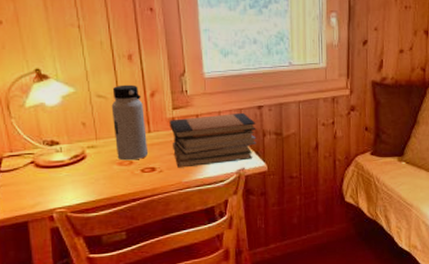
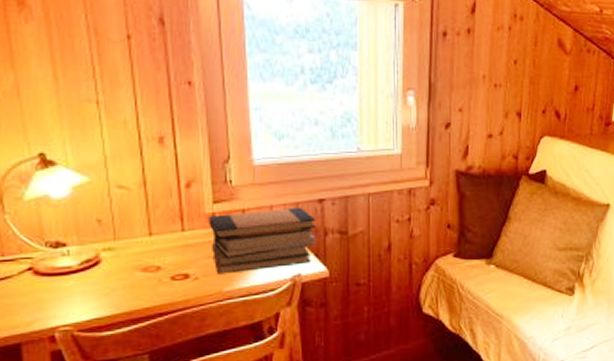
water bottle: present [111,84,148,161] -> none [135,173,180,266]

